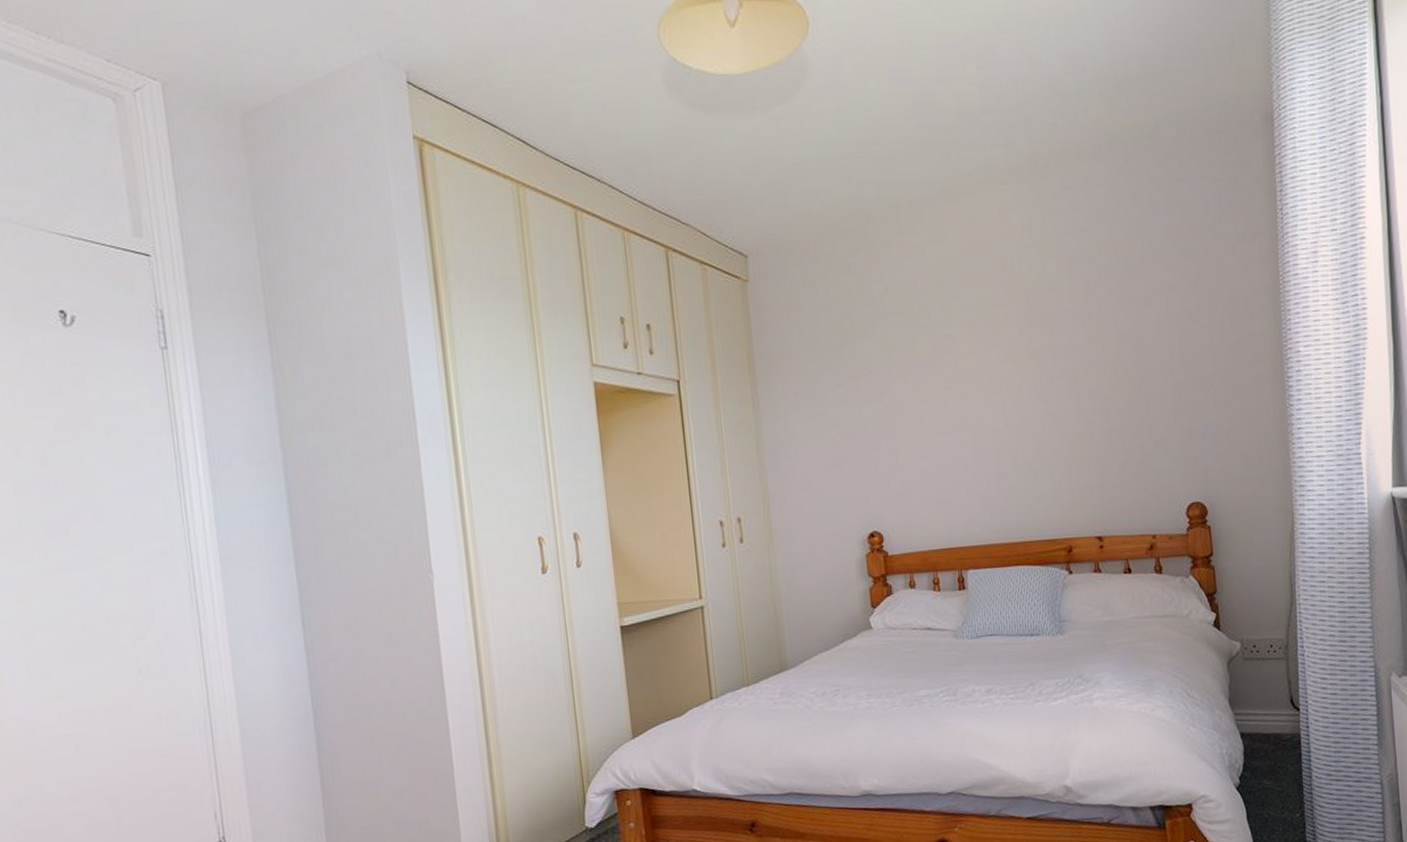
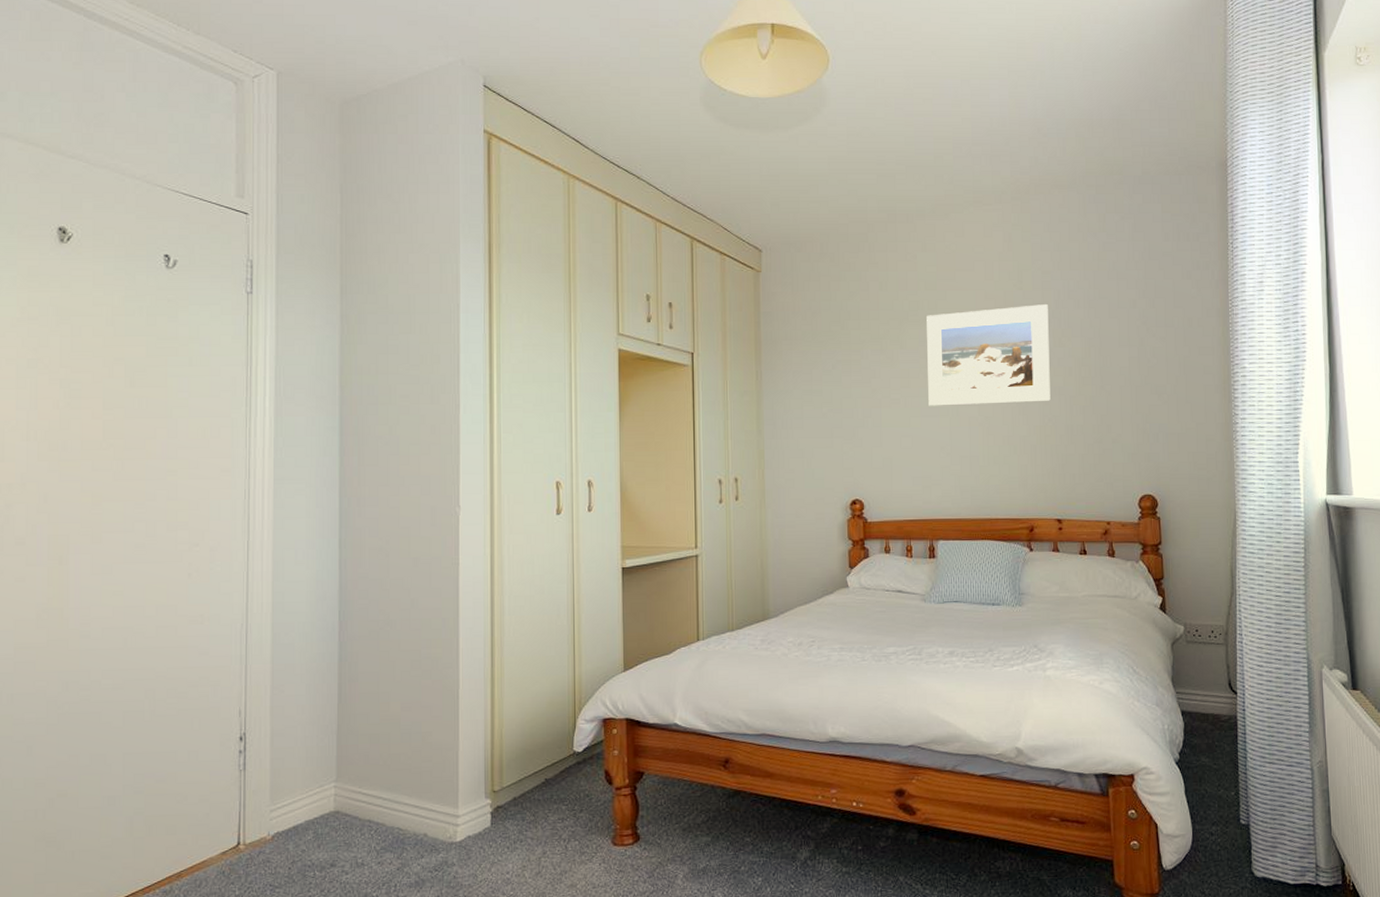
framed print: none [940,295,1084,421] -> present [927,304,1051,406]

